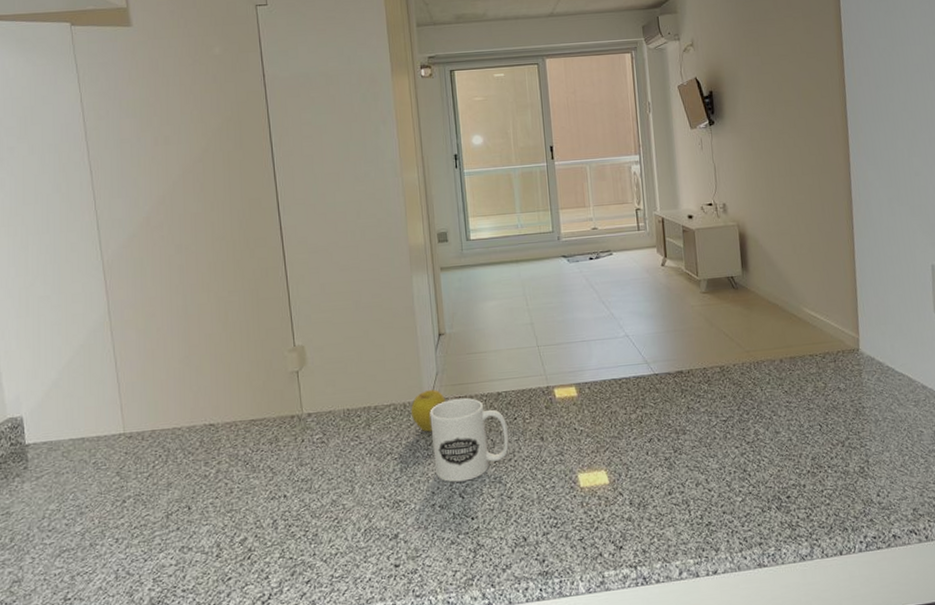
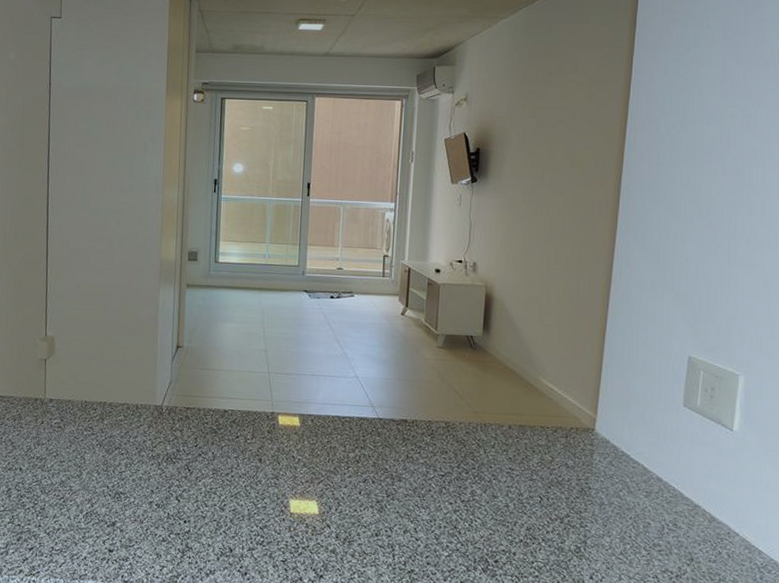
apple: present [410,390,446,432] -> none [141,396,175,435]
mug: present [430,397,510,483] -> none [156,408,230,487]

